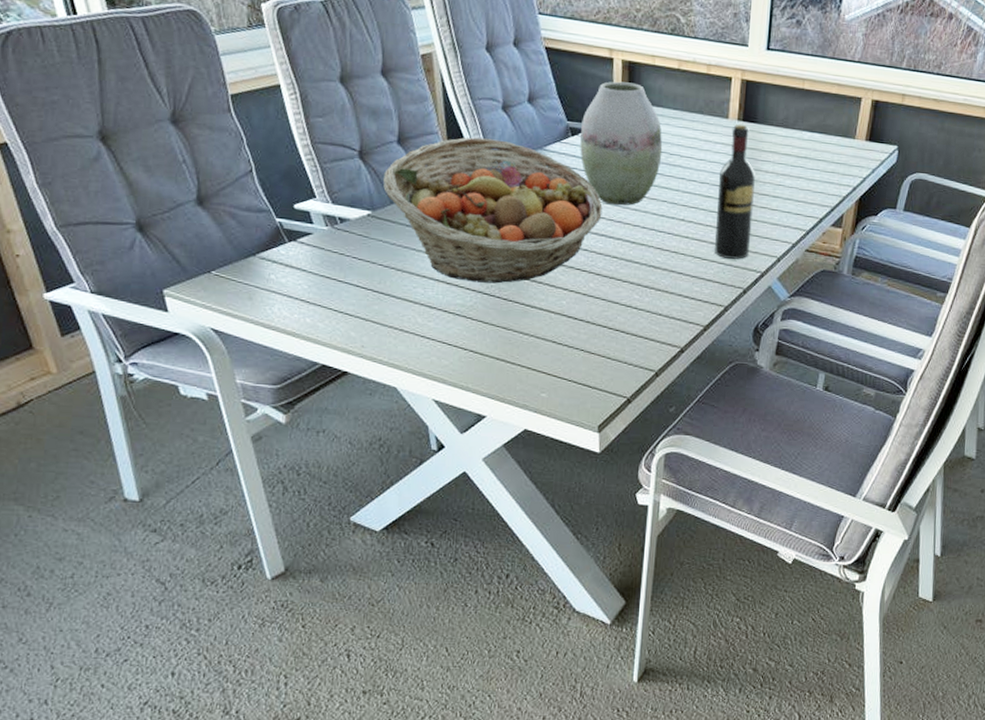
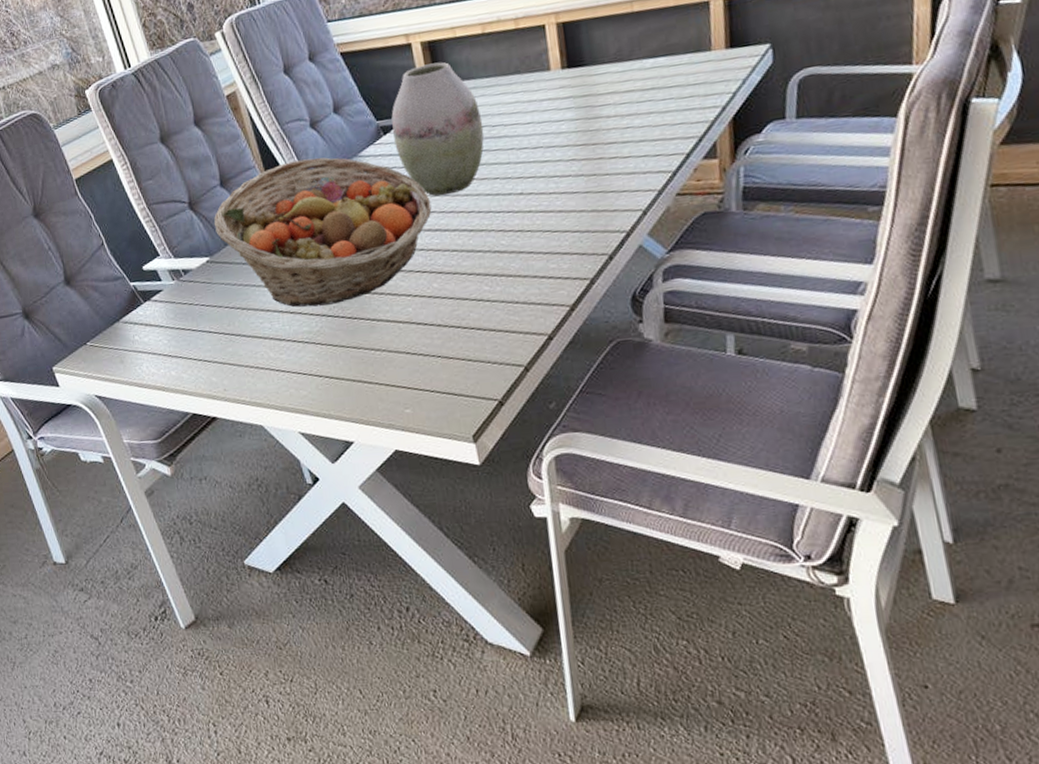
wine bottle: present [714,124,755,259] -> none [552,71,607,225]

